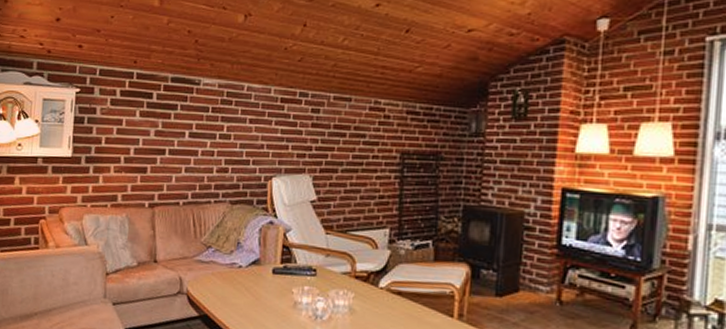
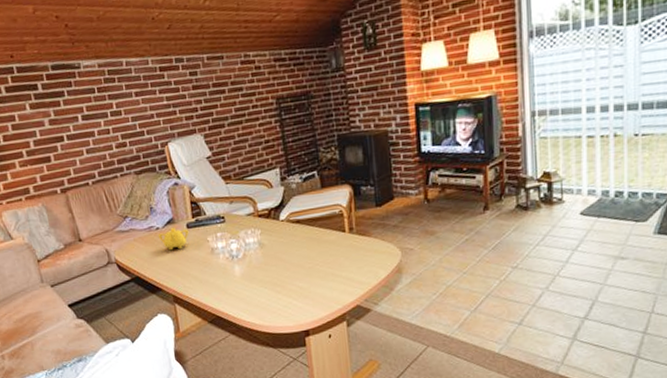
teapot: none [238,269,274,295] -> present [158,227,189,251]

